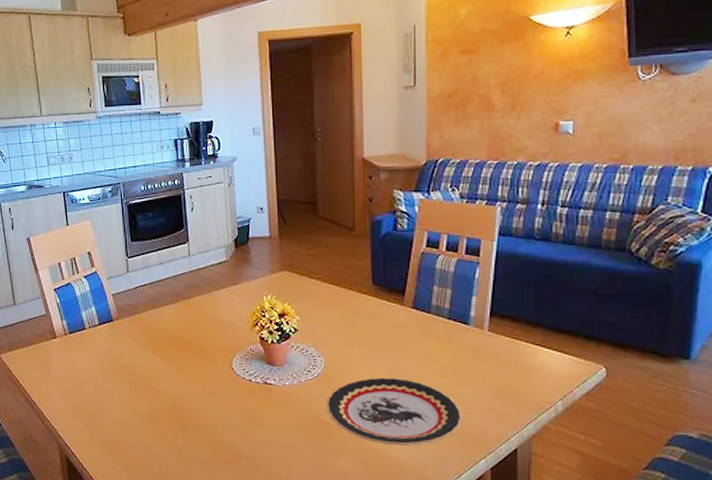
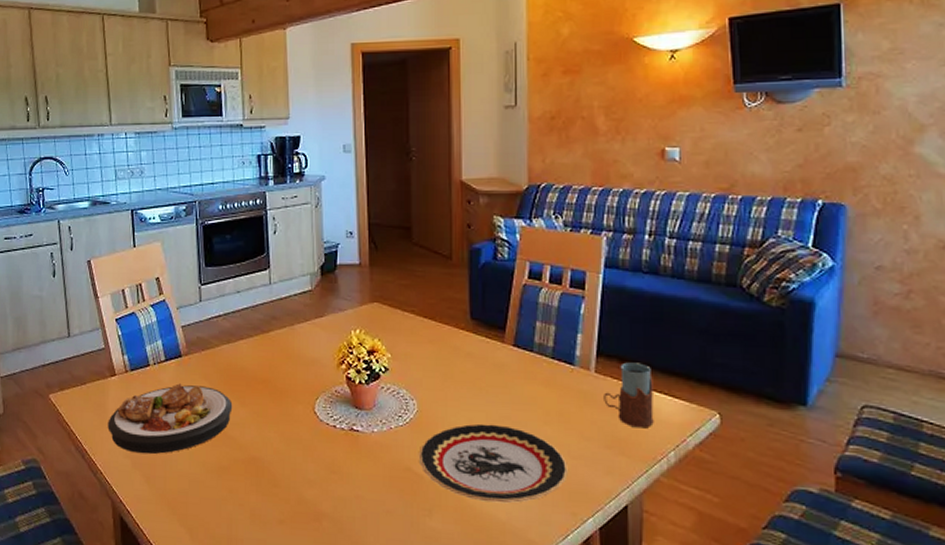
plate: none [52,344,160,405] -> present [107,383,233,455]
drinking glass: none [496,321,543,381] -> present [604,362,654,428]

